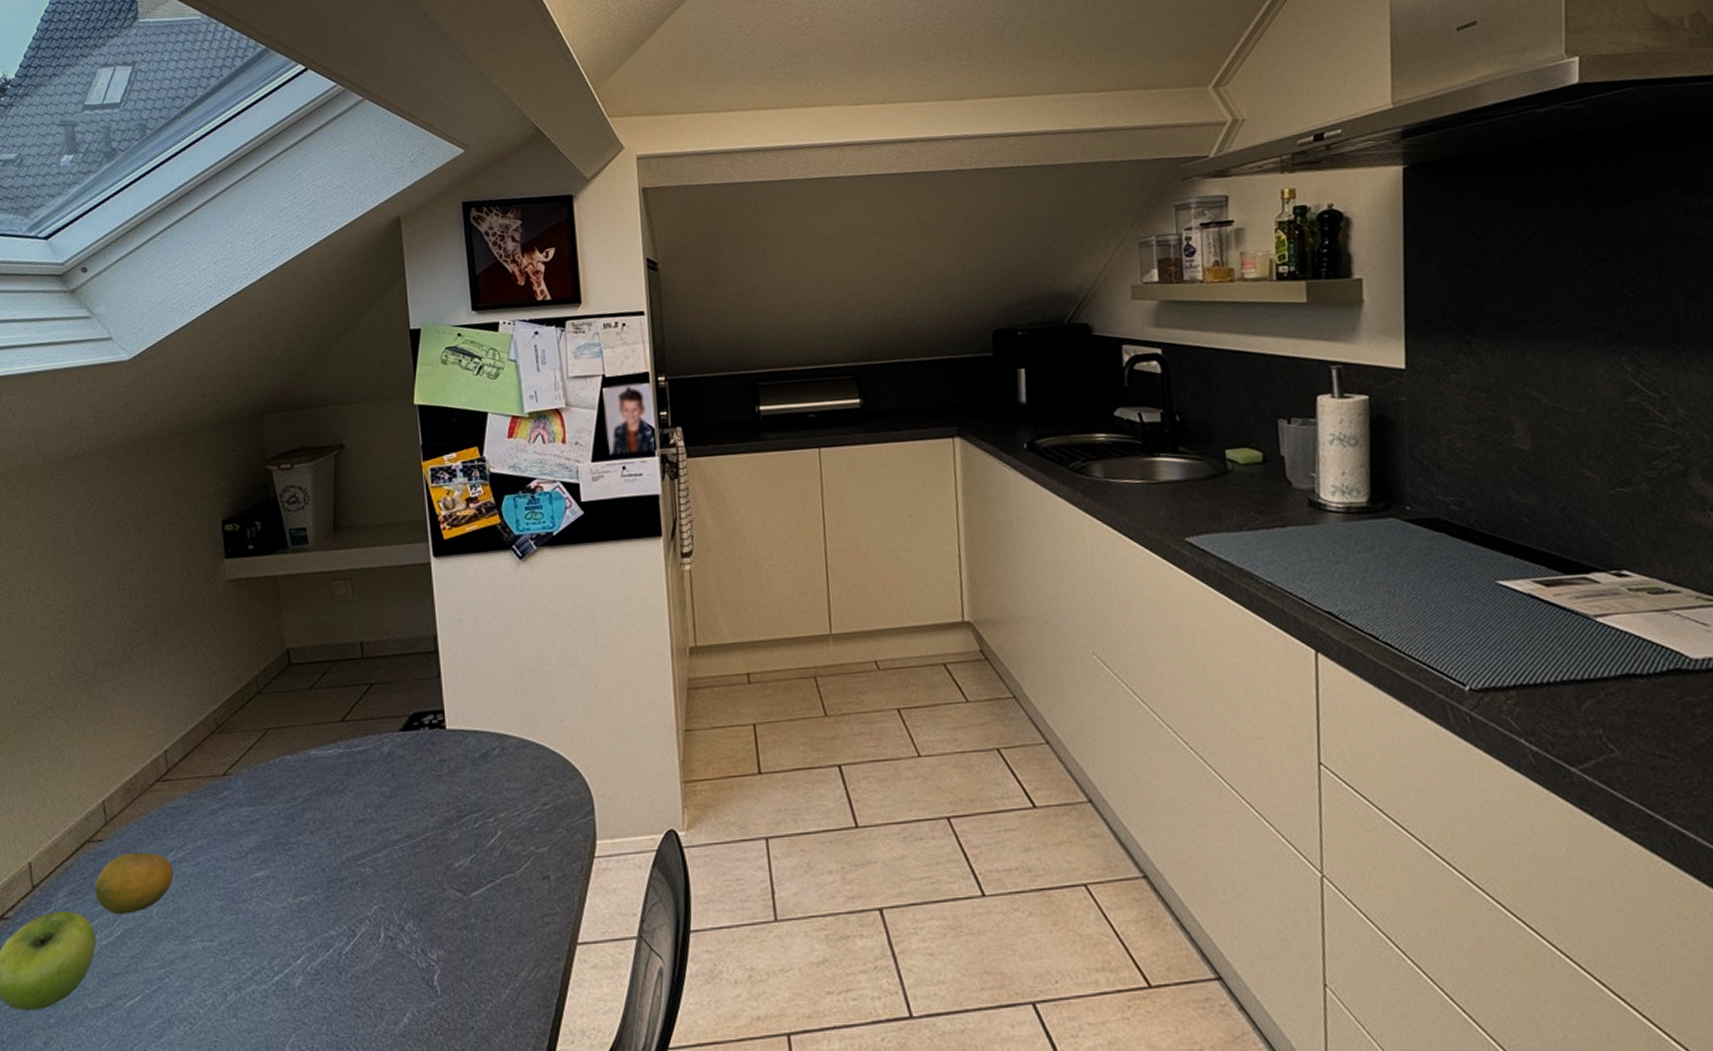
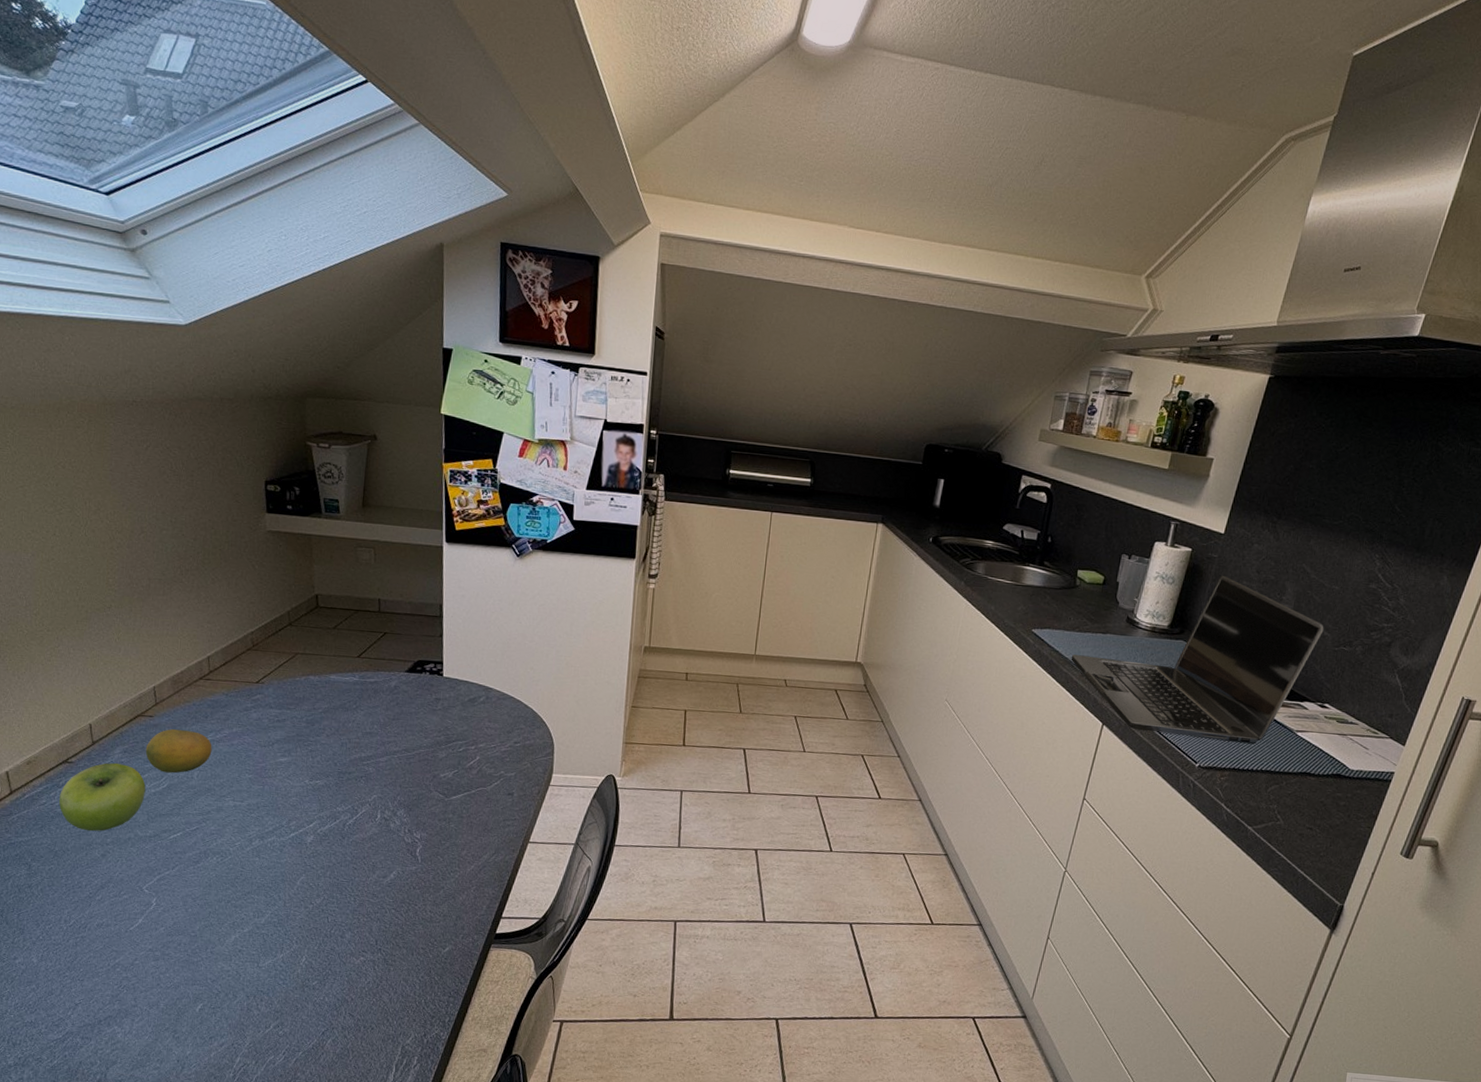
laptop: none [1247,422,1585,652] -> present [1071,575,1324,745]

